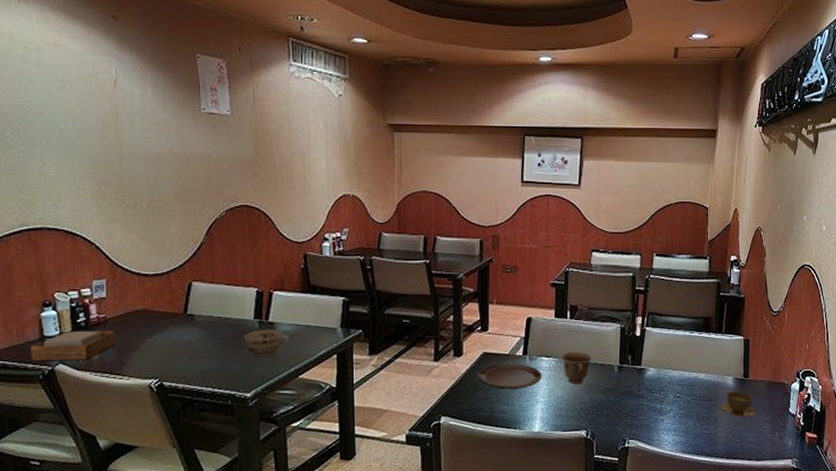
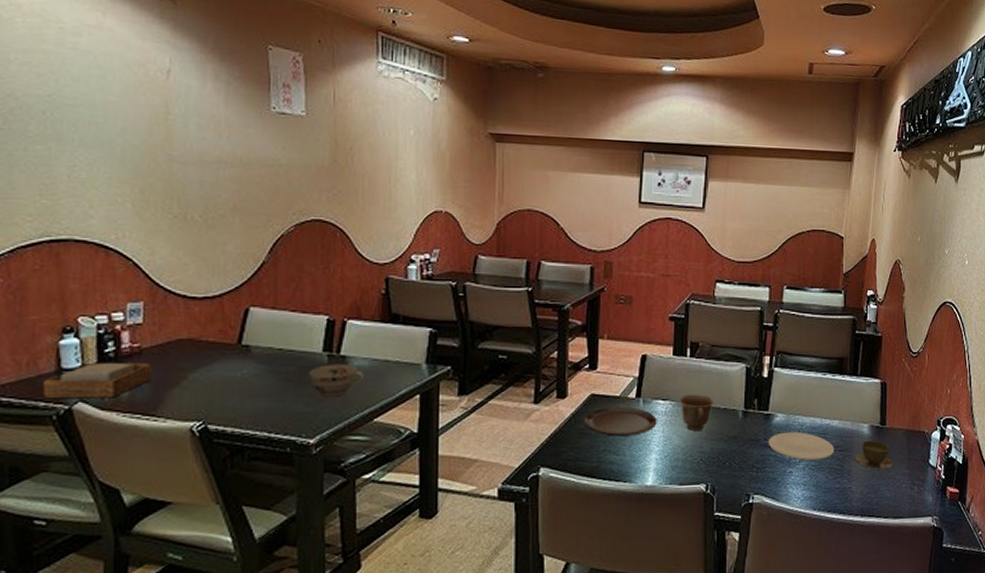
plate: none [641,384,702,410] -> present [768,431,835,461]

